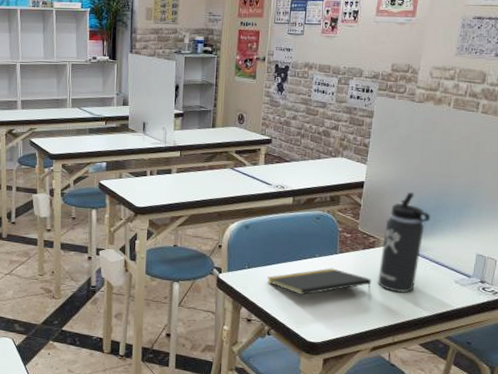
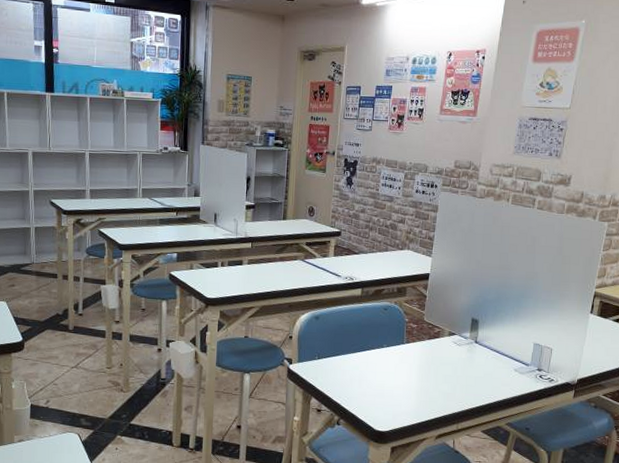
notepad: present [267,268,371,295] -> none [336,358,437,384]
thermos bottle: present [377,192,430,293] -> none [442,284,491,381]

